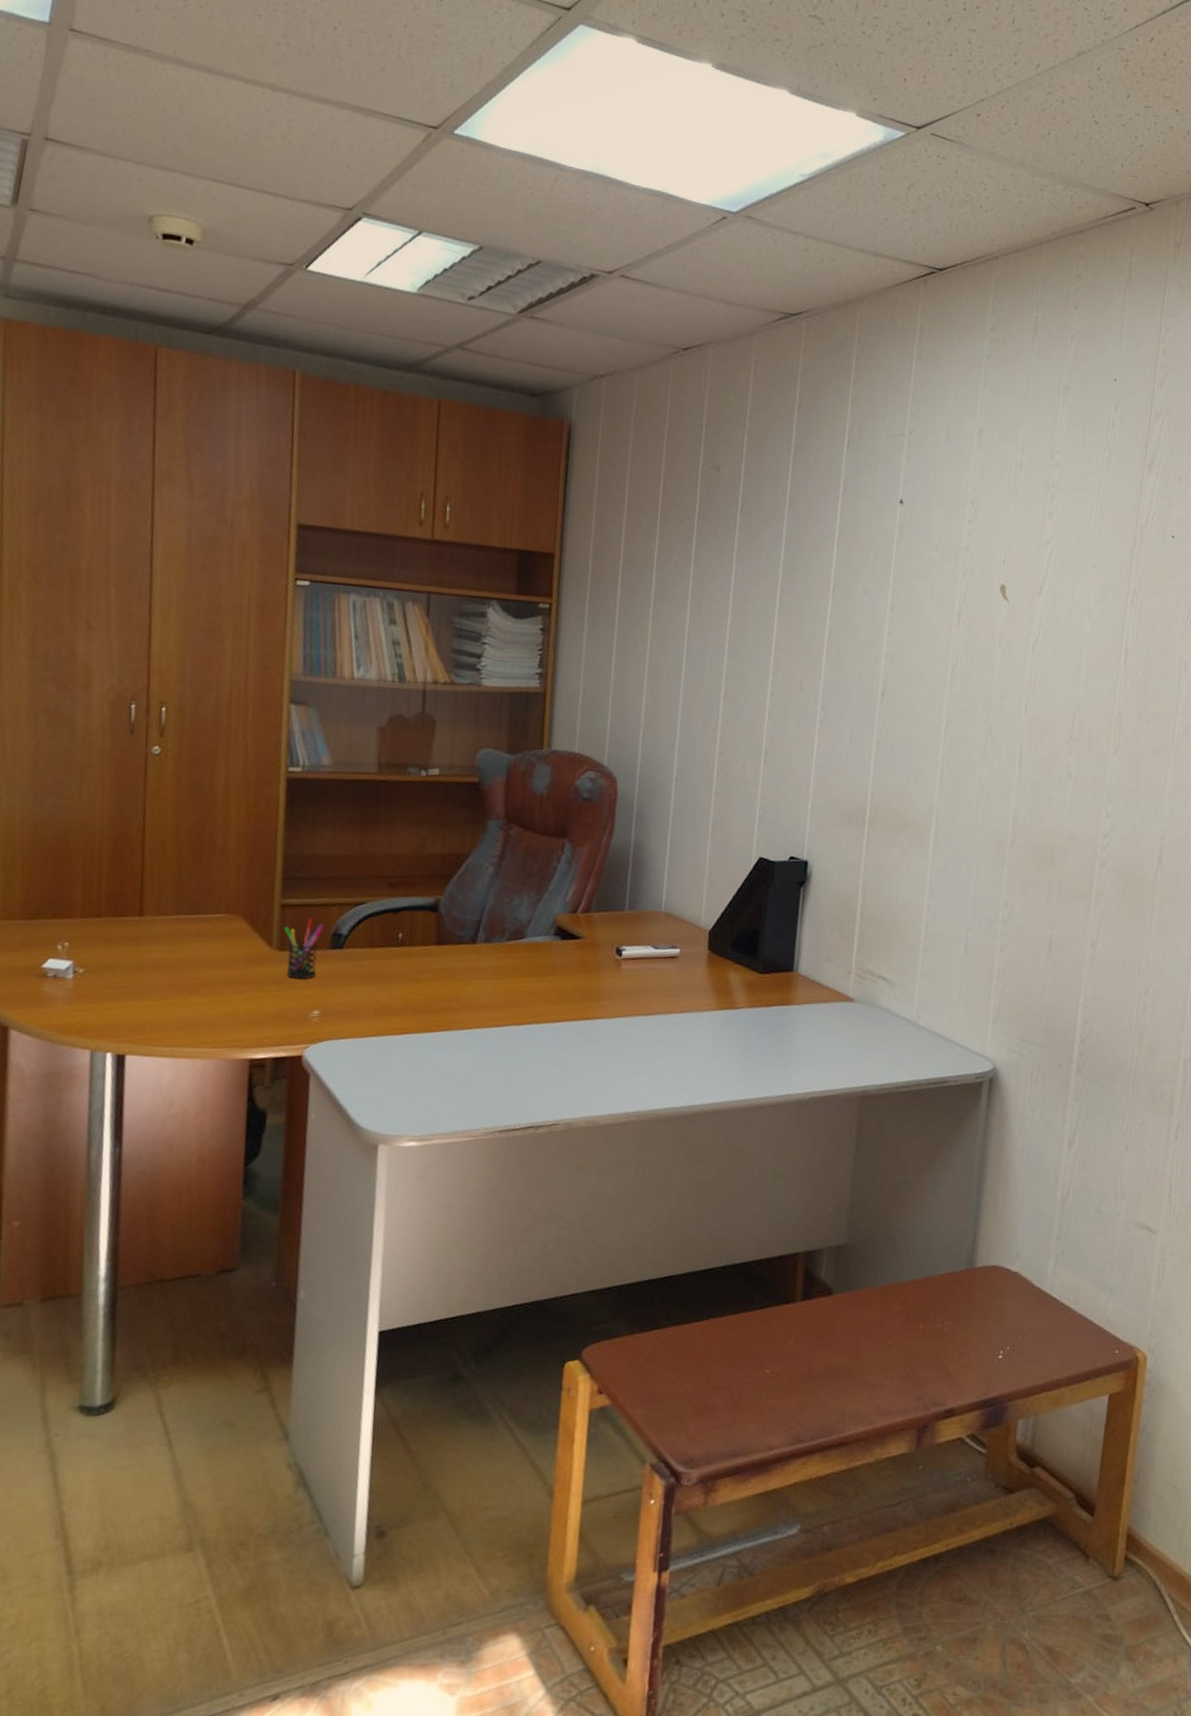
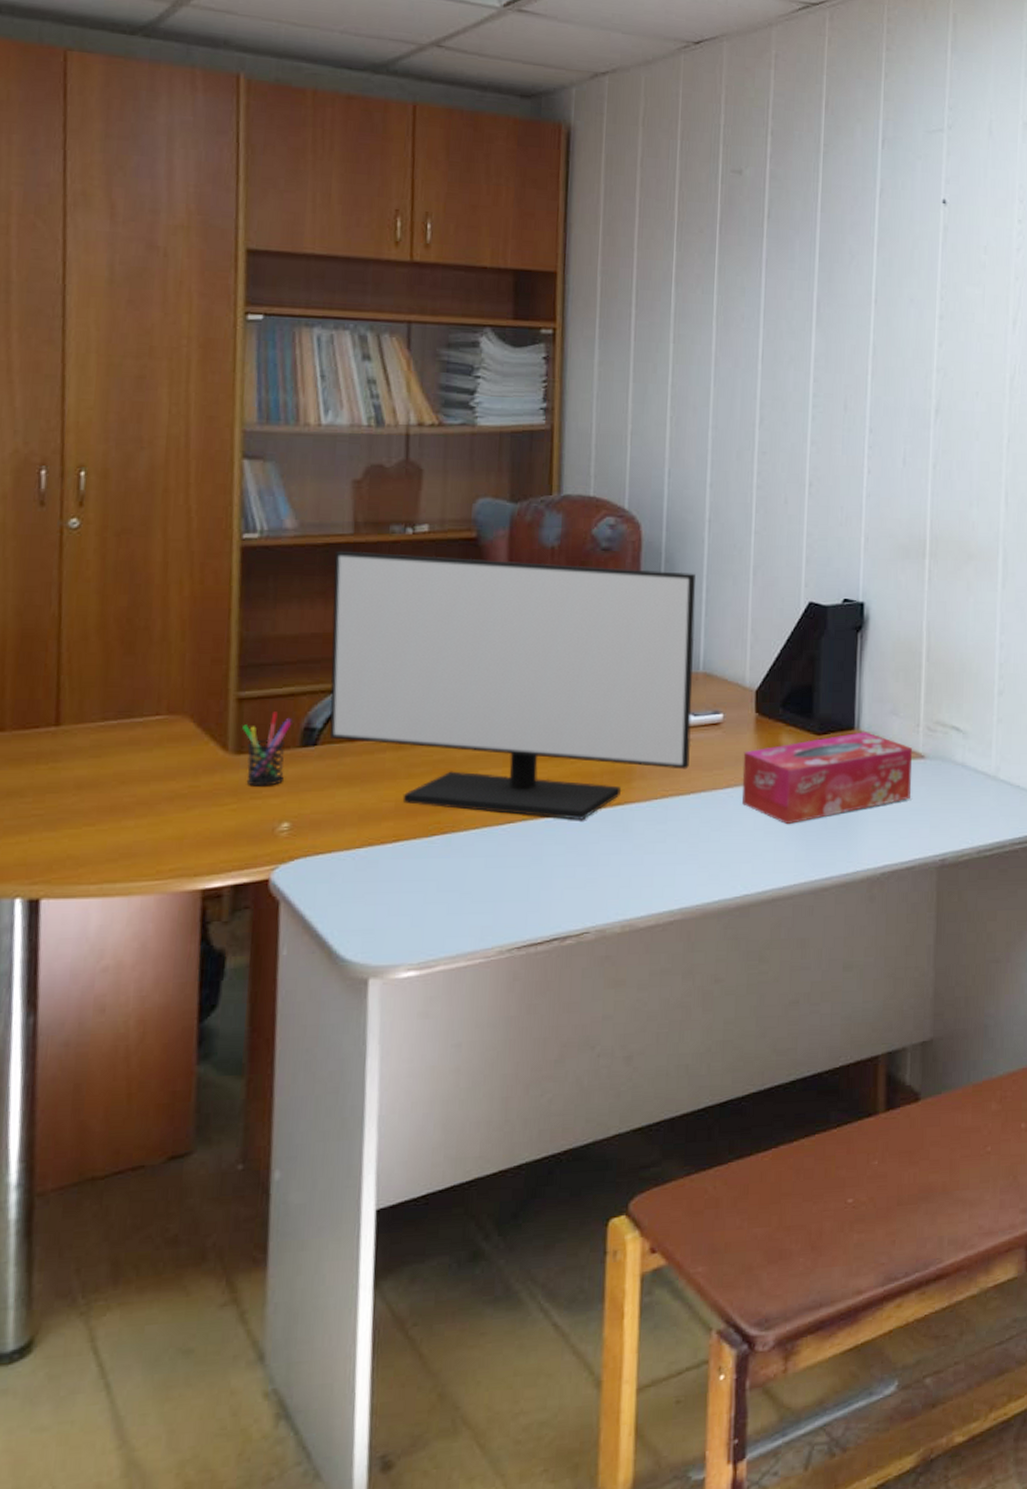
monitor: none [353,786,662,1029] -> present [329,550,696,820]
tissue box: none [693,974,844,1049] -> present [742,732,913,825]

